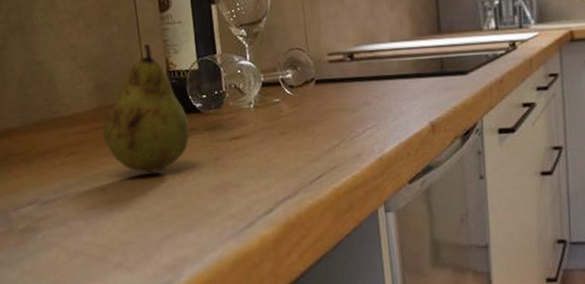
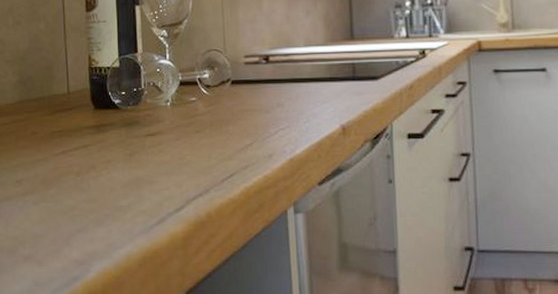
fruit: present [103,44,190,173] -> none [23,41,107,167]

